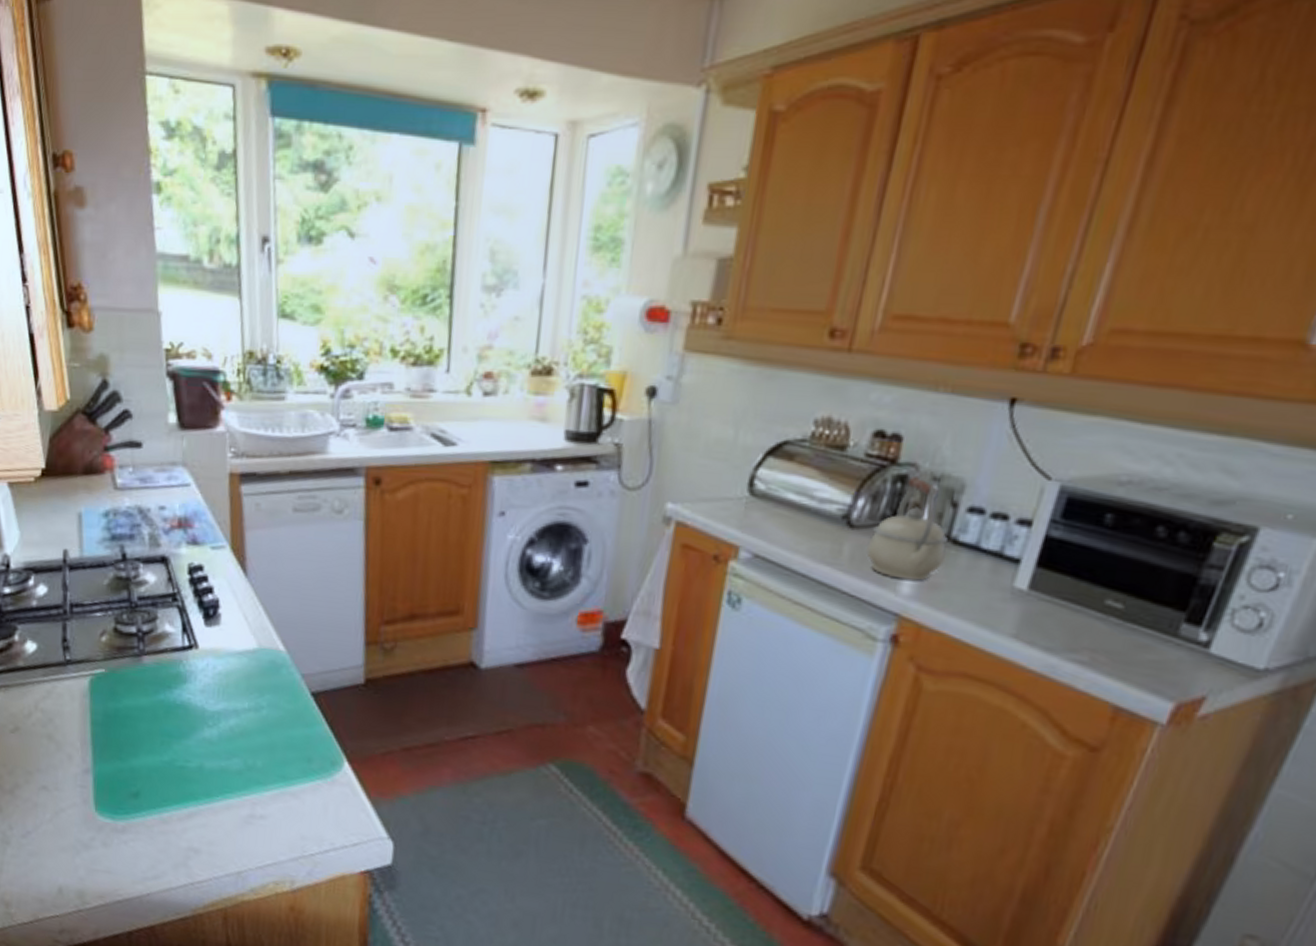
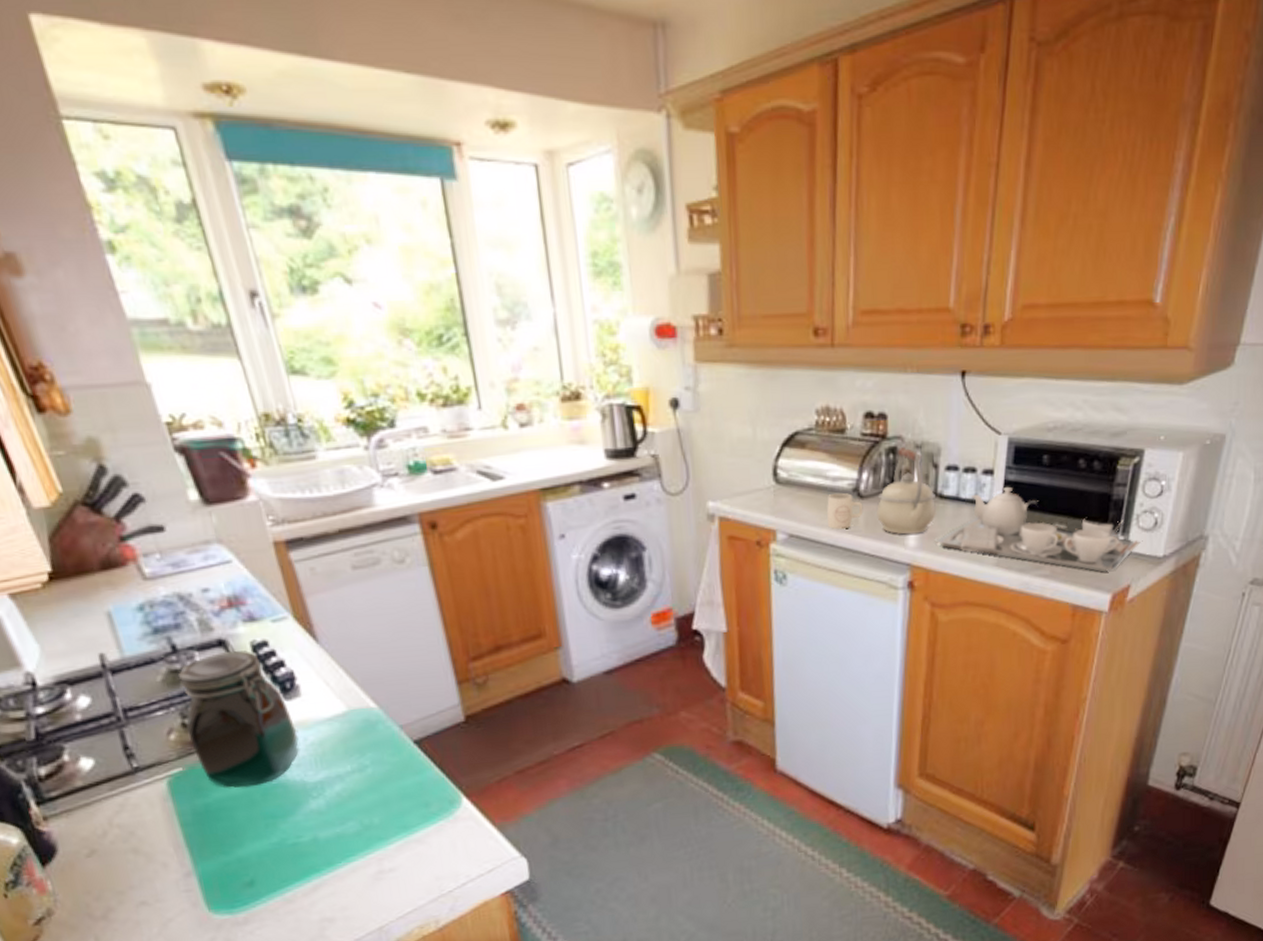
jar: none [117,568,209,703] -> present [178,650,299,788]
mug: none [803,516,852,560] -> present [827,492,863,530]
tea set: none [937,543,1232,674] -> present [936,486,1141,572]

